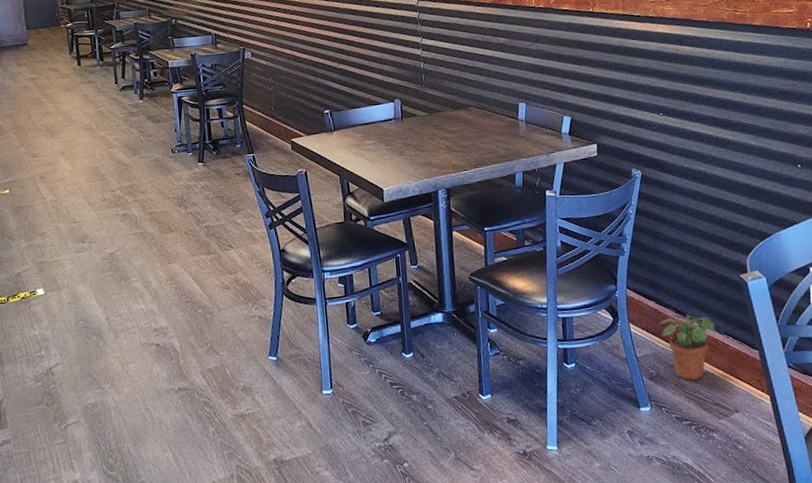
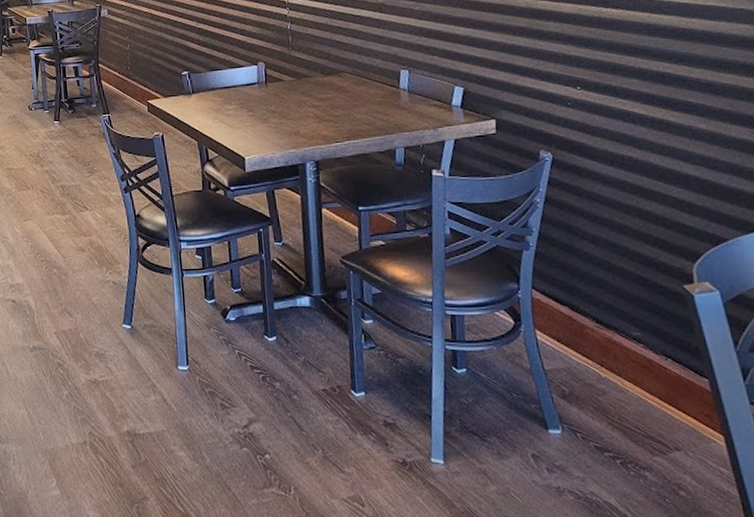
potted plant: present [659,314,716,380] -> none [574,326,650,405]

